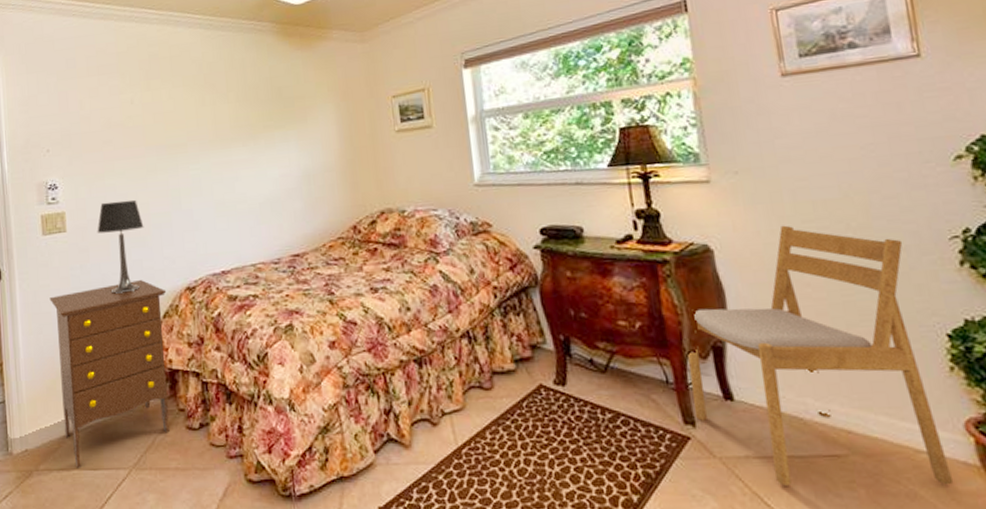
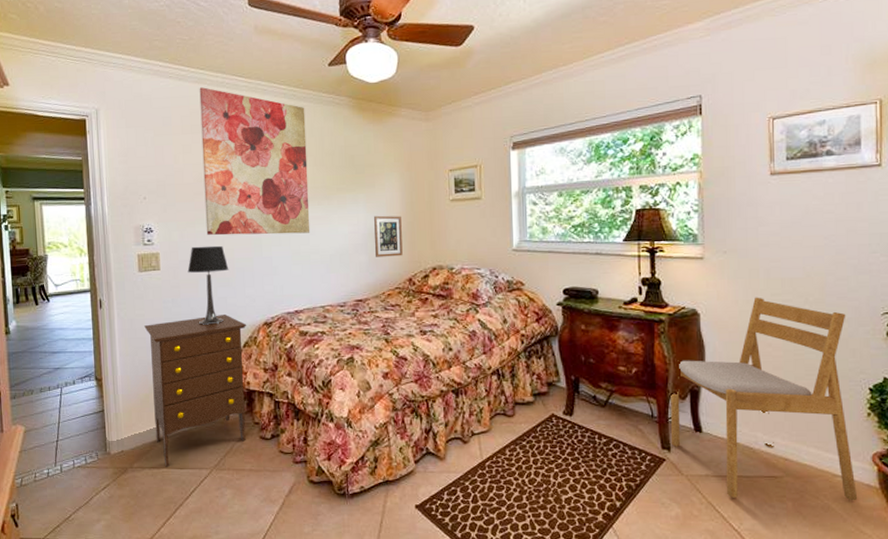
wall art: none [105,23,236,188] -> present [199,87,311,236]
picture frame: none [308,153,344,203] -> present [374,215,403,257]

